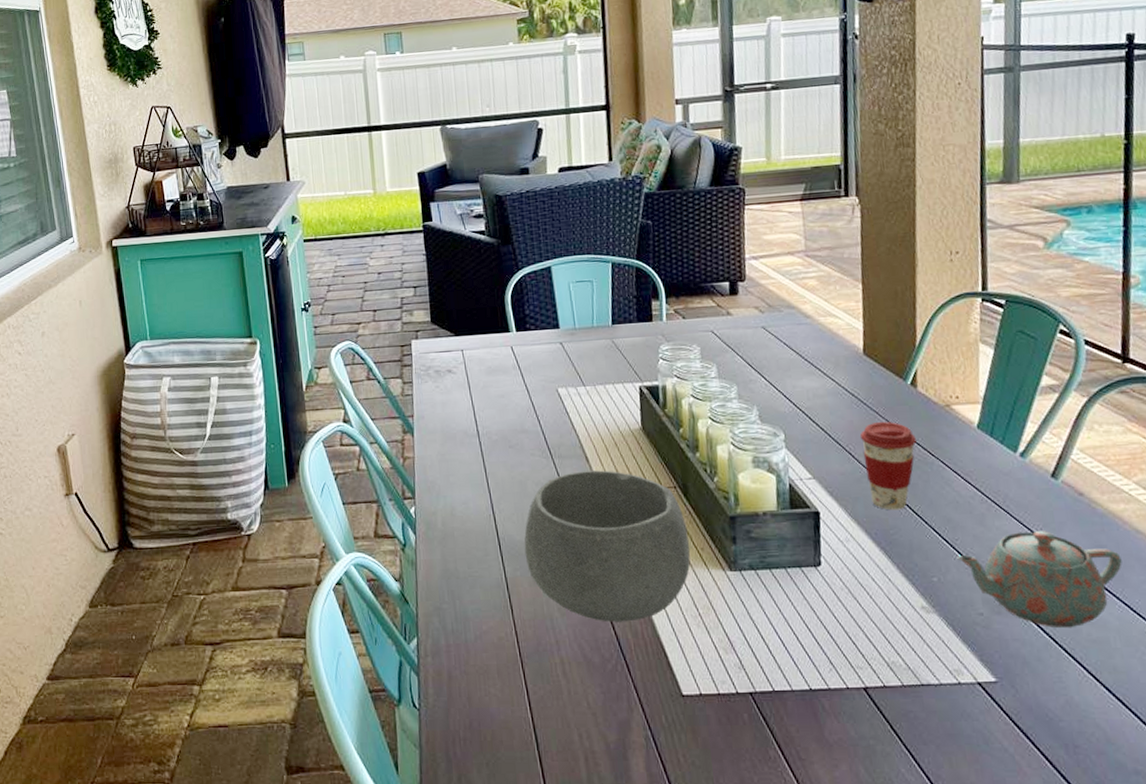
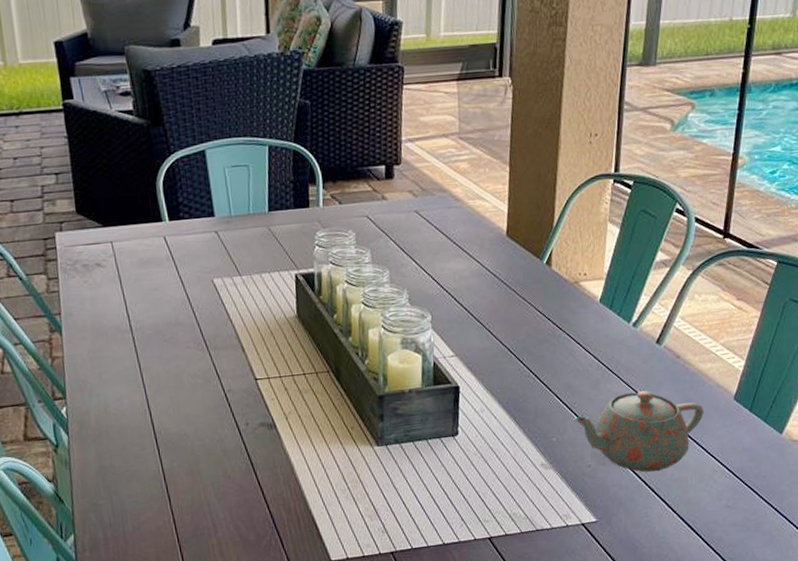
bowl: present [524,470,691,622] -> none [180,359,342,503]
coffee cup: present [859,421,917,511] -> none [498,299,547,381]

